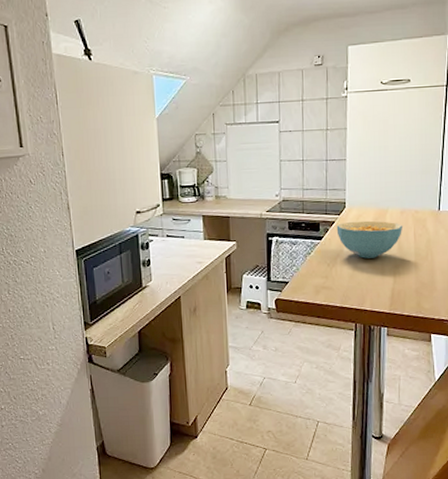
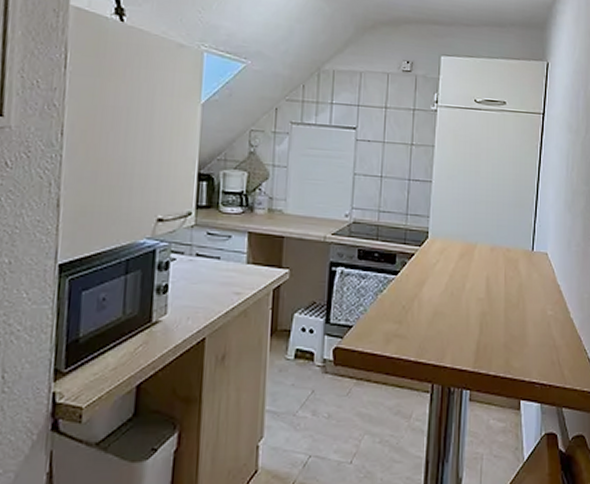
cereal bowl: present [336,220,404,259] -> none [416,255,493,302]

